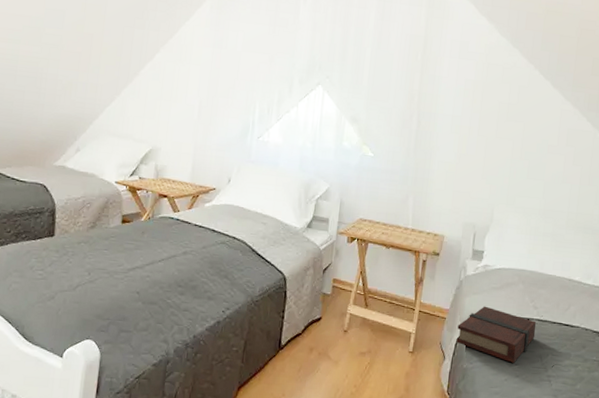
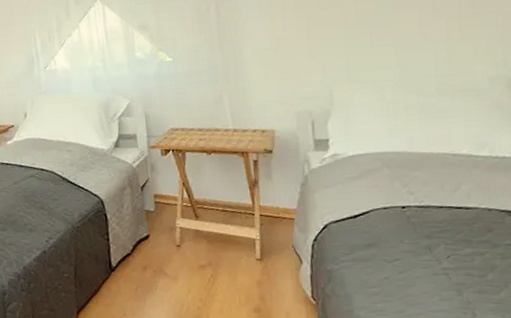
book: present [456,306,537,363] -> none [311,199,417,259]

